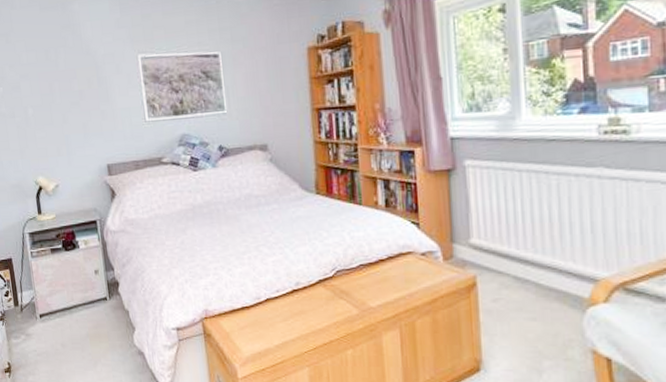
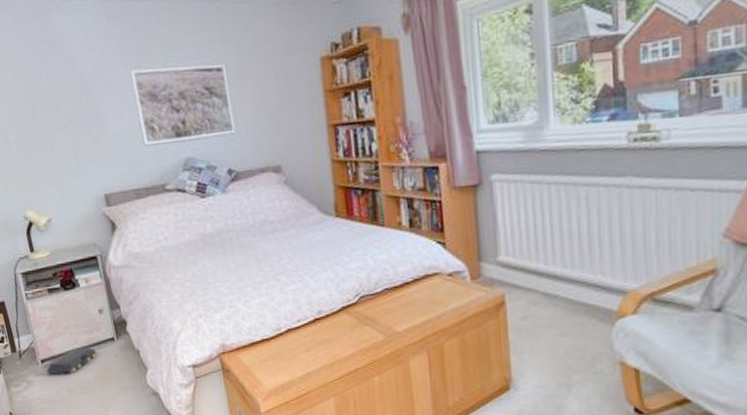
bag: none [44,305,91,330] -> present [46,347,97,375]

